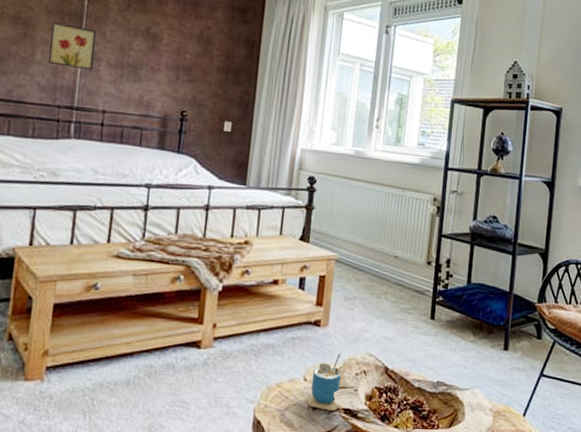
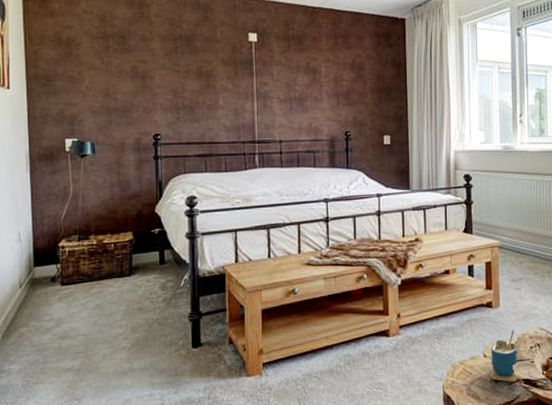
wall art: present [47,22,96,71] -> none [228,71,266,108]

